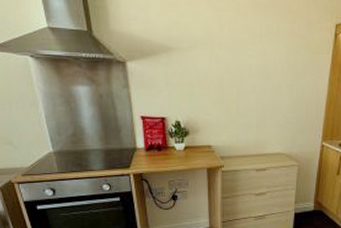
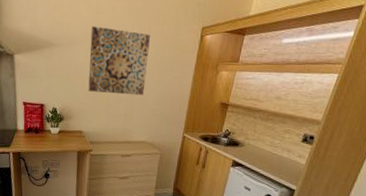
wall art: none [213,26,281,103] -> present [88,26,151,96]

